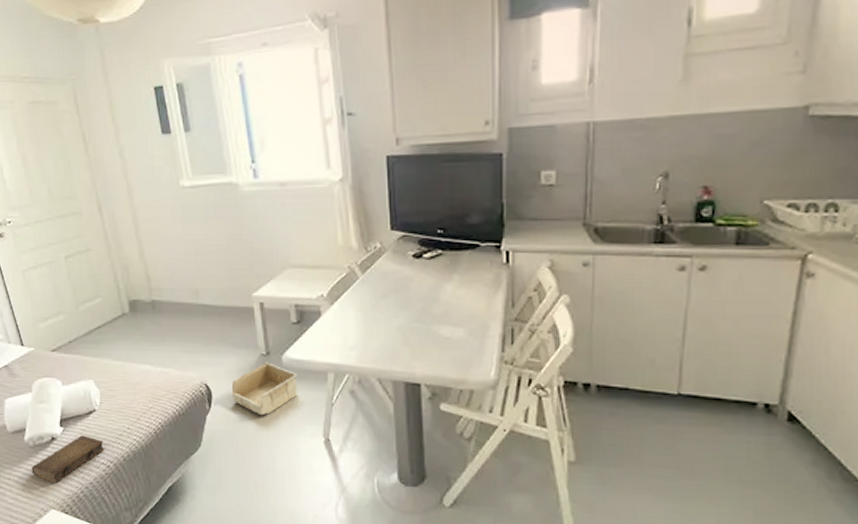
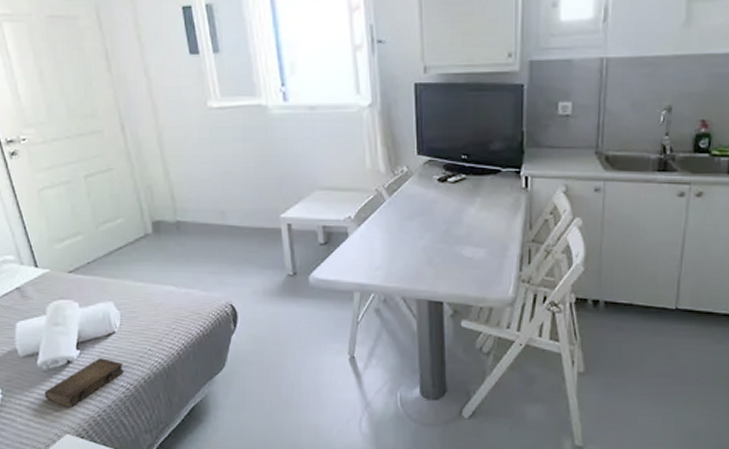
storage bin: present [231,362,299,416] -> none [257,282,325,335]

